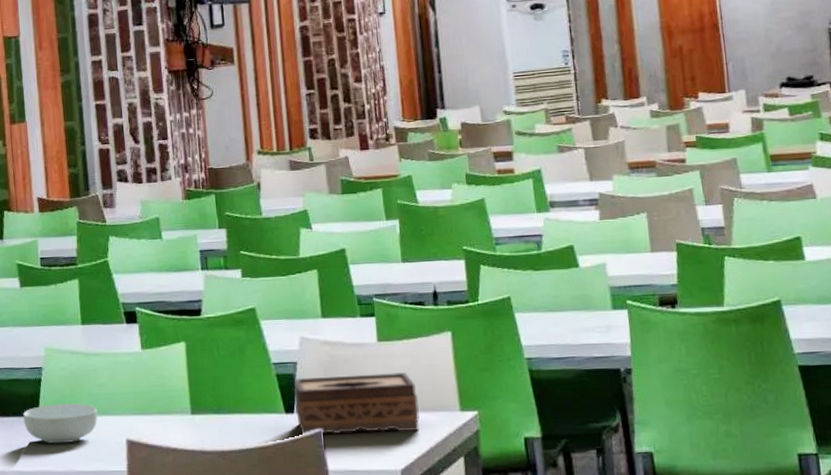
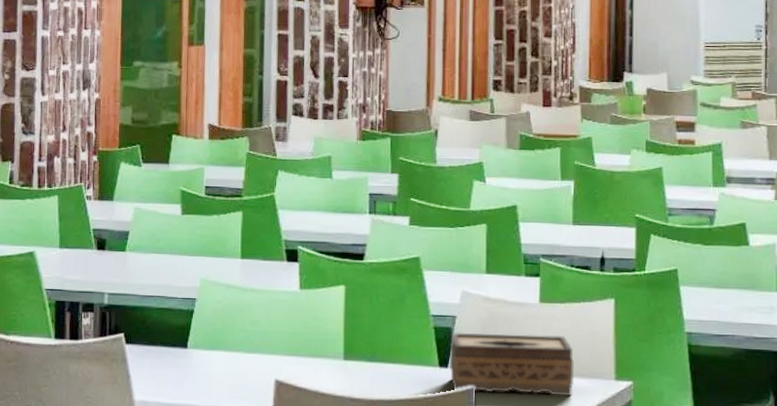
cereal bowl: present [22,403,98,444] -> none [171,336,248,379]

